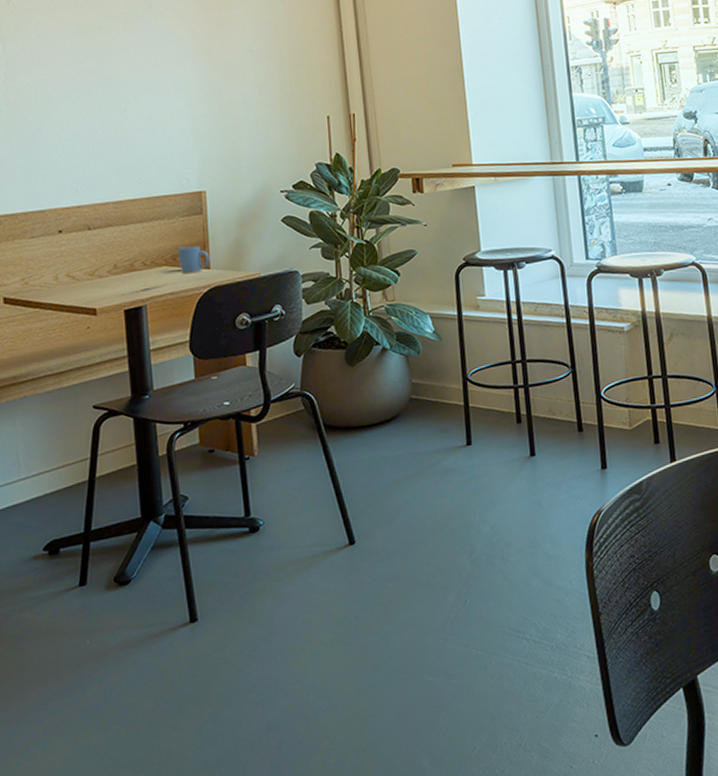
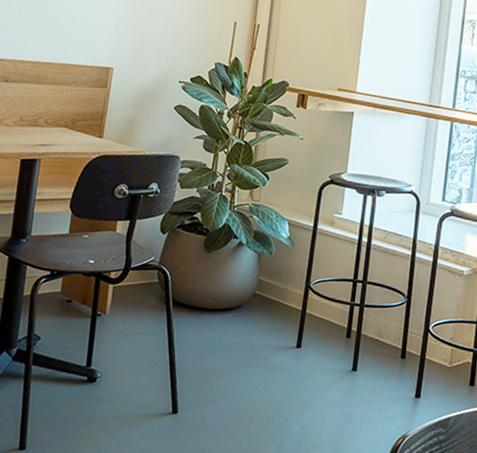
mug: present [177,246,210,275] -> none [76,113,105,140]

